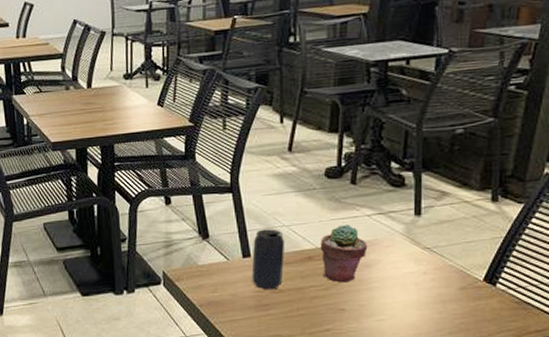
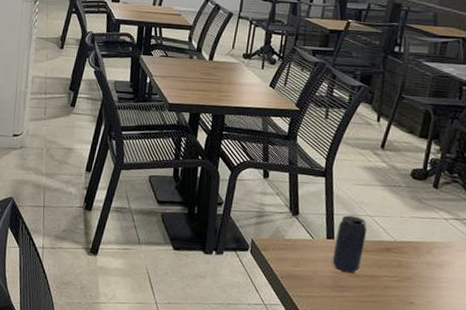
potted succulent: present [320,224,368,283] -> none [398,223,442,278]

